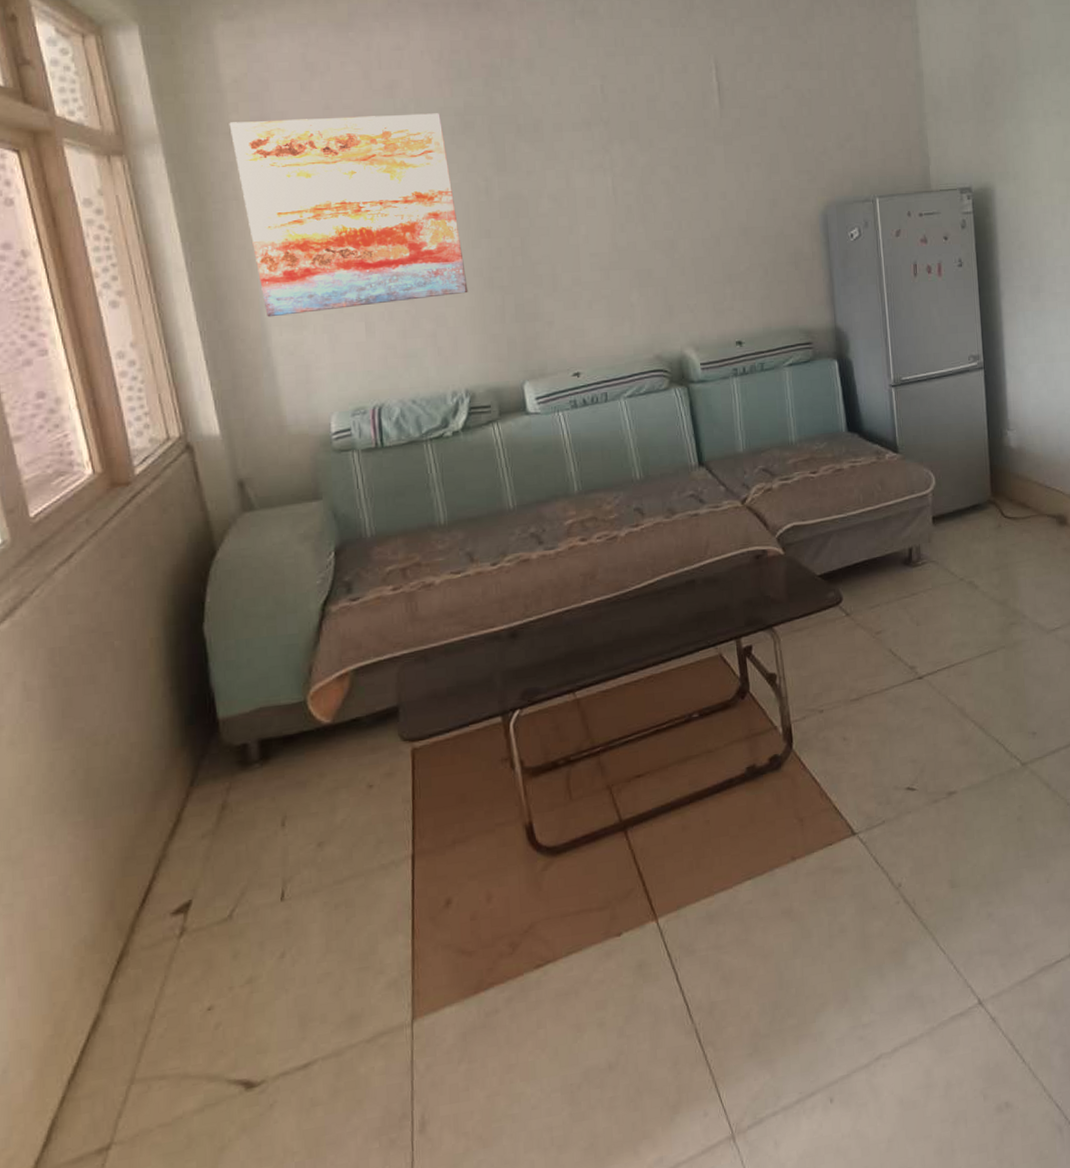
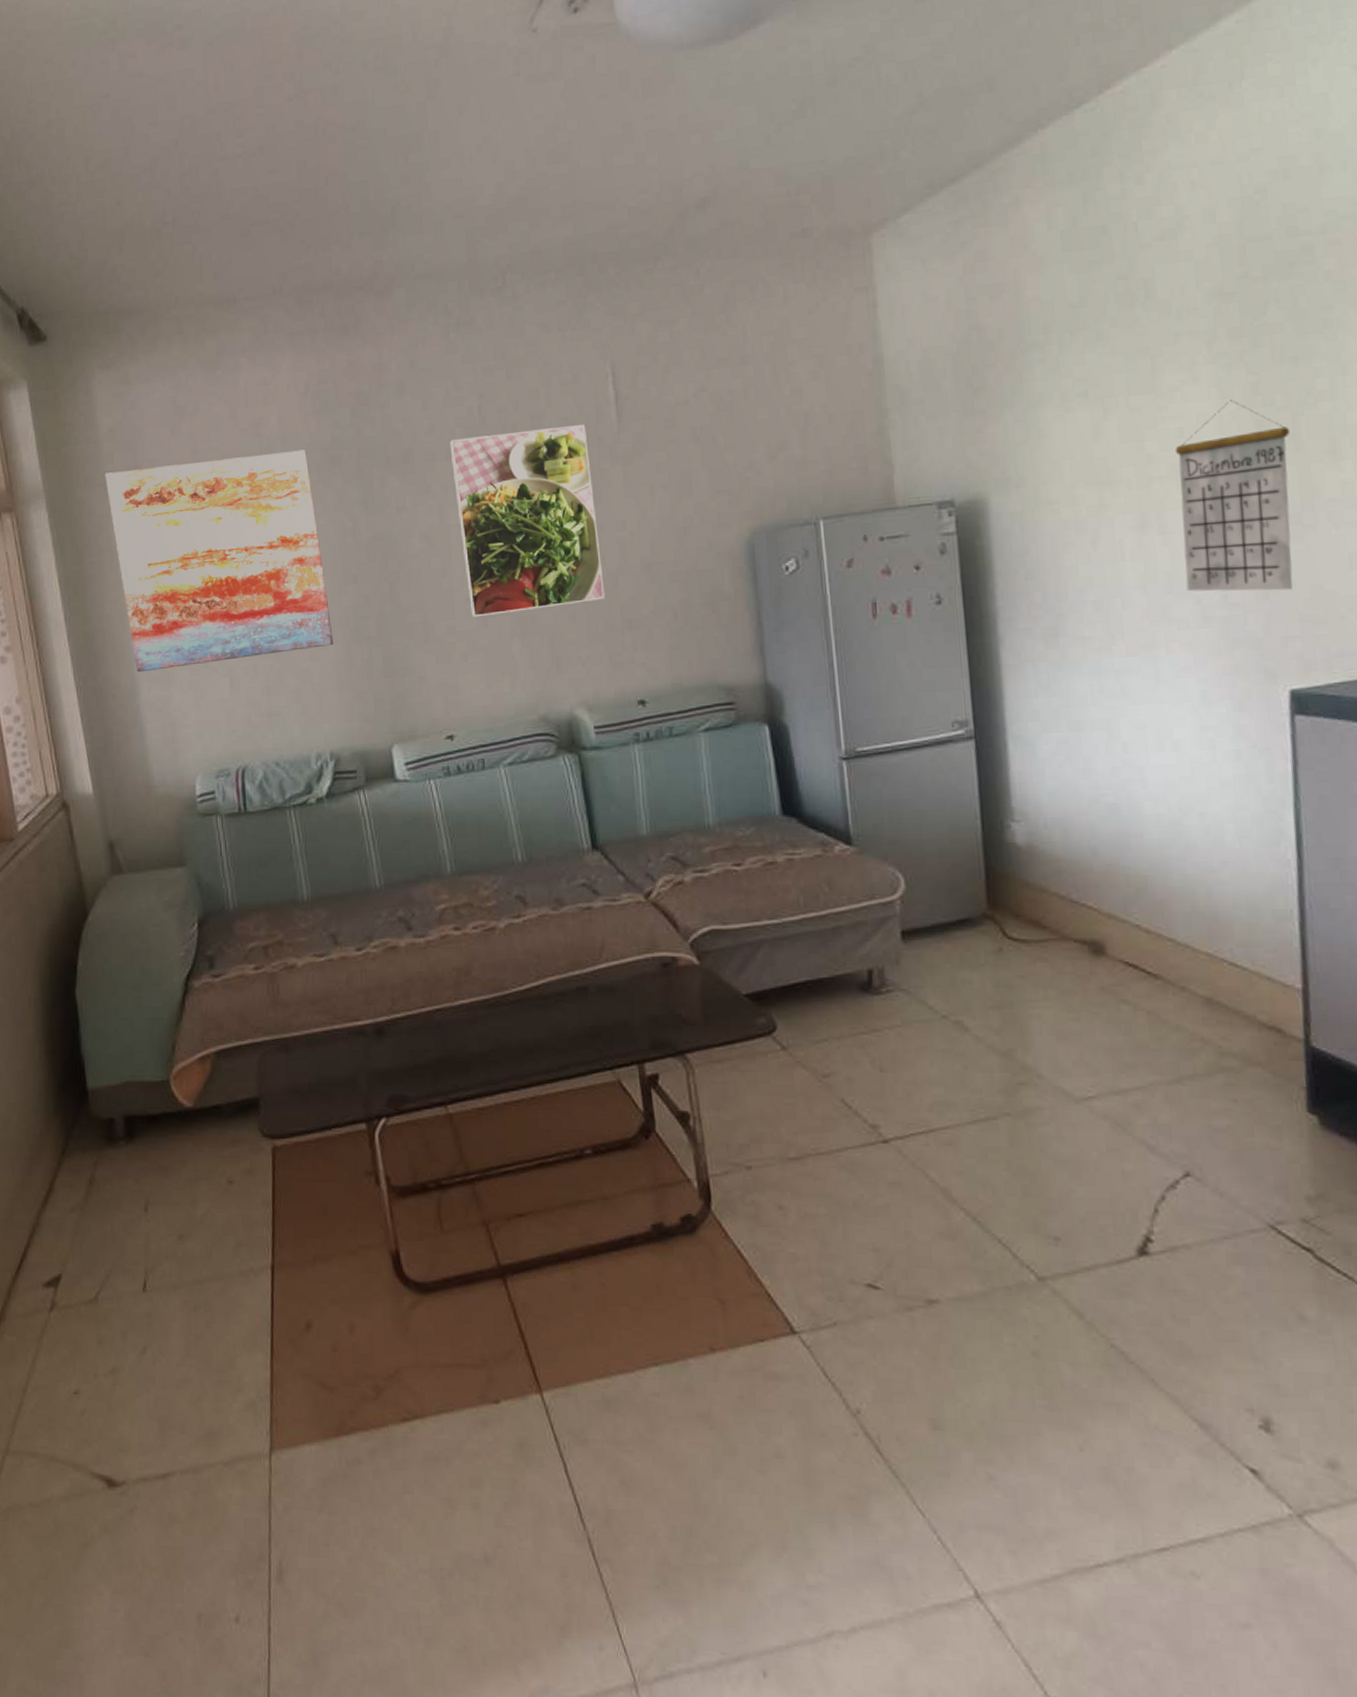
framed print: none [575,109,710,270] -> present [449,425,605,617]

